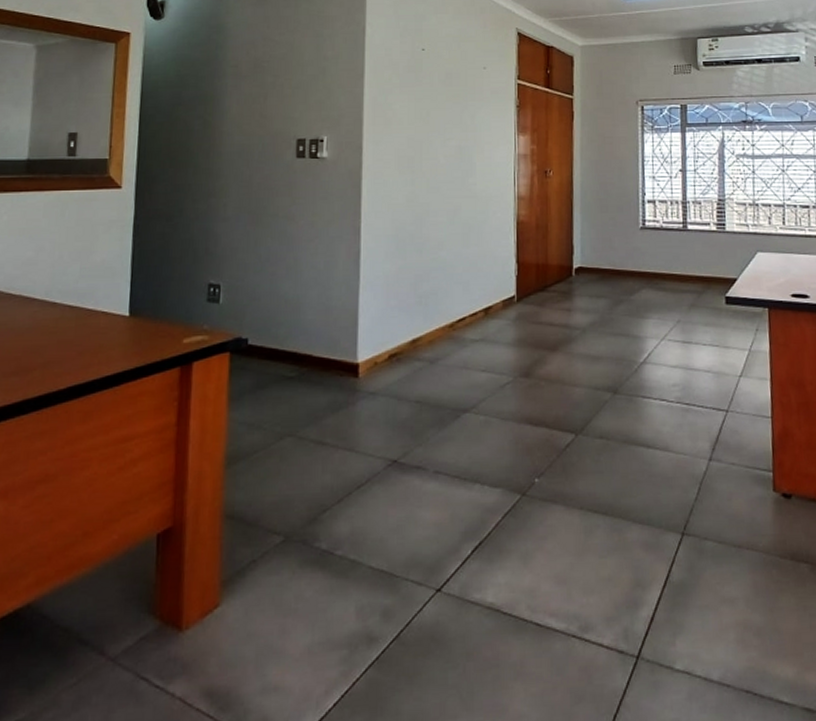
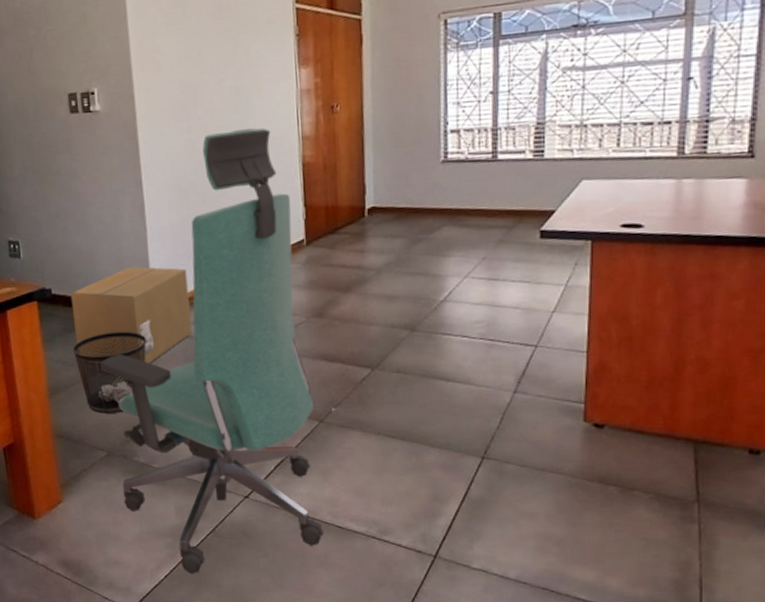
waste bin: none [261,388,346,488] -> present [72,331,147,414]
box: none [268,317,396,428] -> present [70,266,192,364]
chair: none [291,186,521,698] -> present [100,127,324,574]

